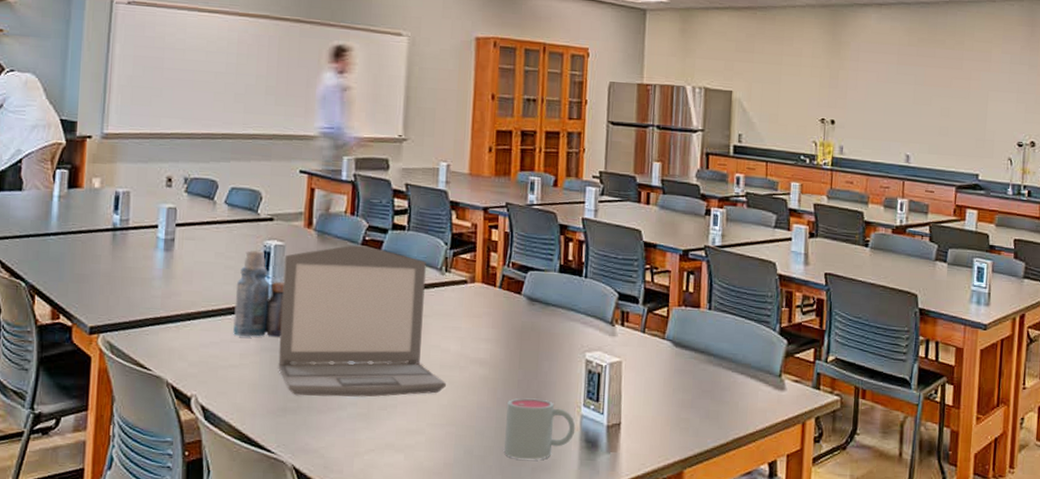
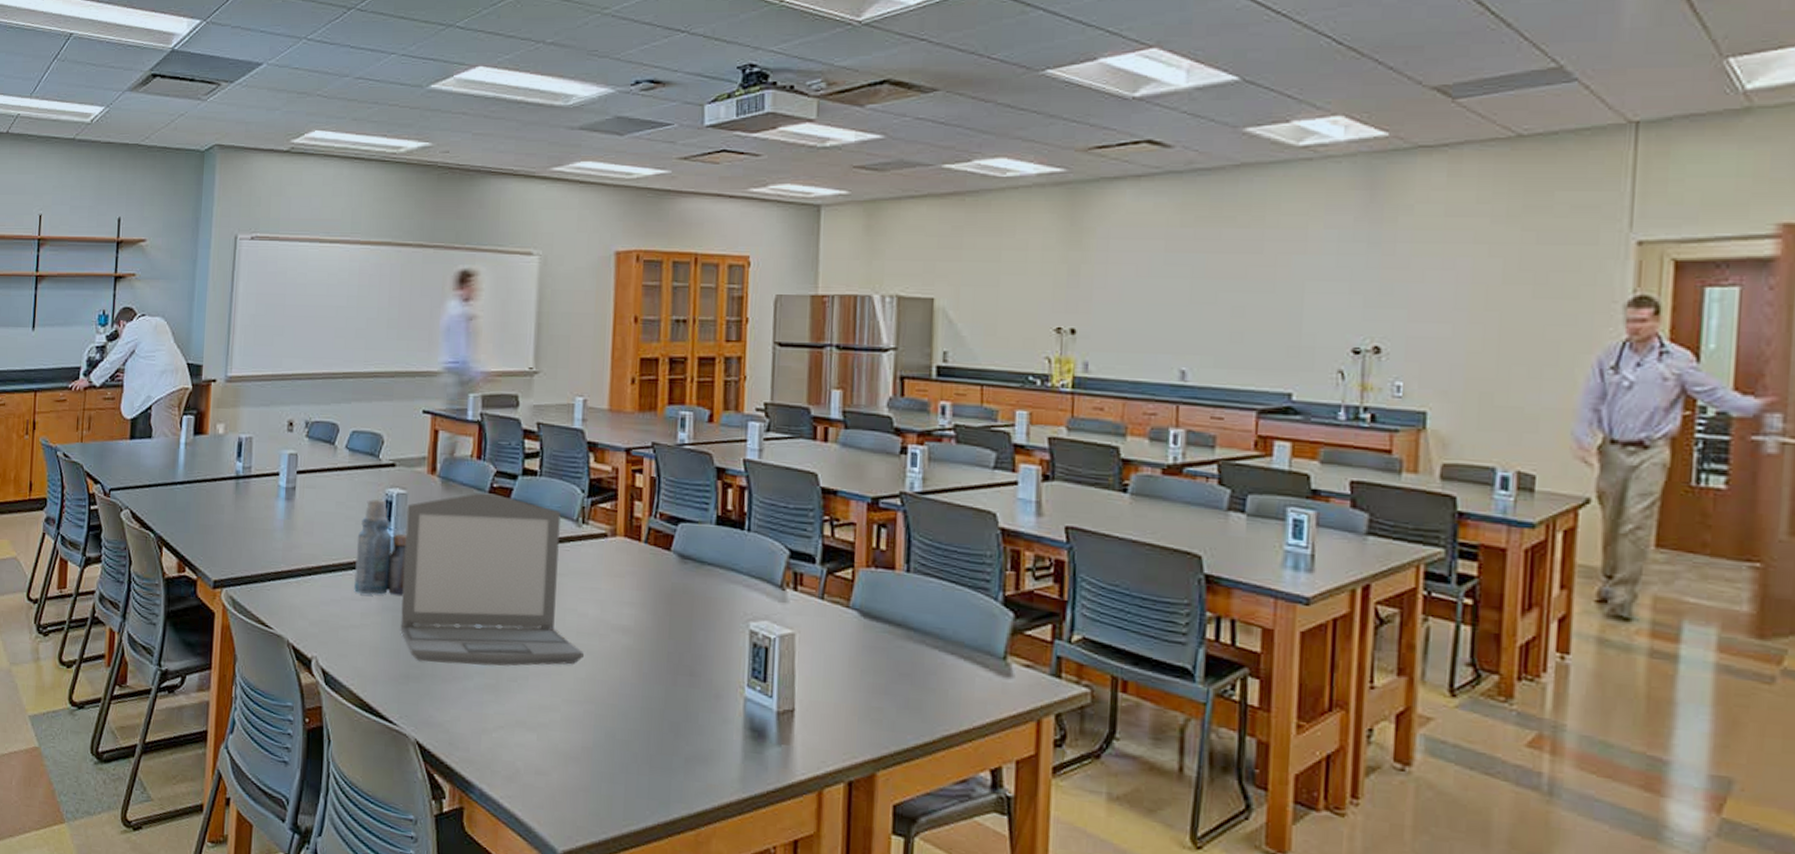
mug: present [504,398,576,460] -> none [652,674,738,749]

